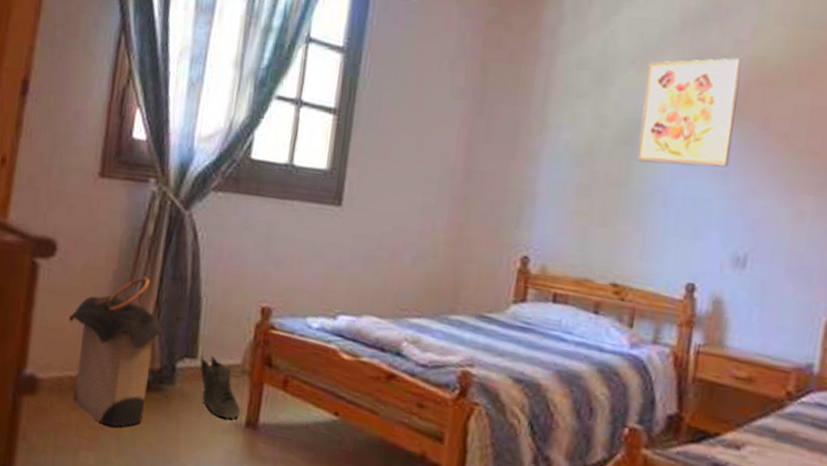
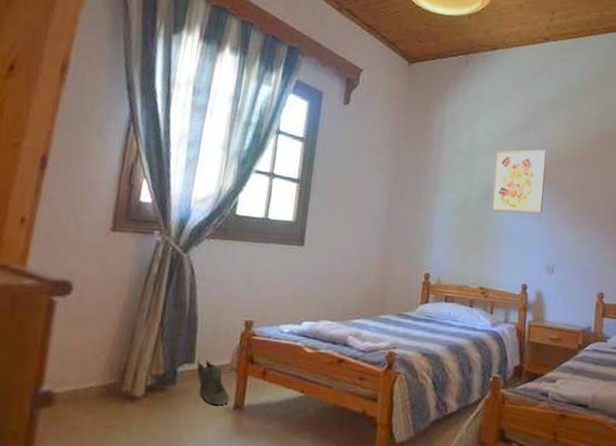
laundry hamper: present [69,276,165,427] -> none [84,305,168,424]

